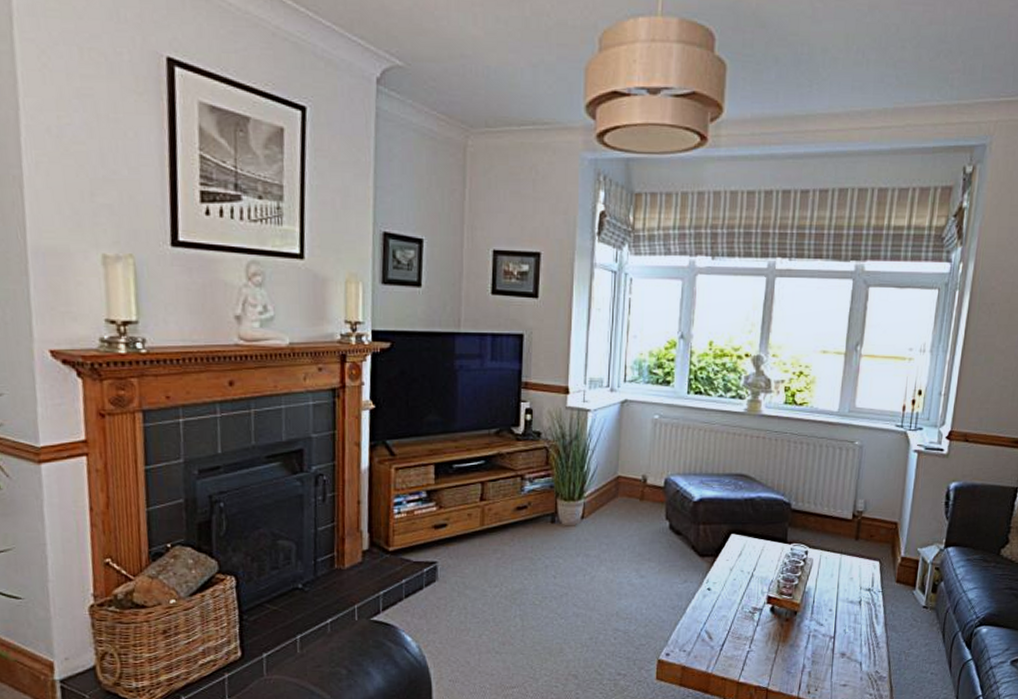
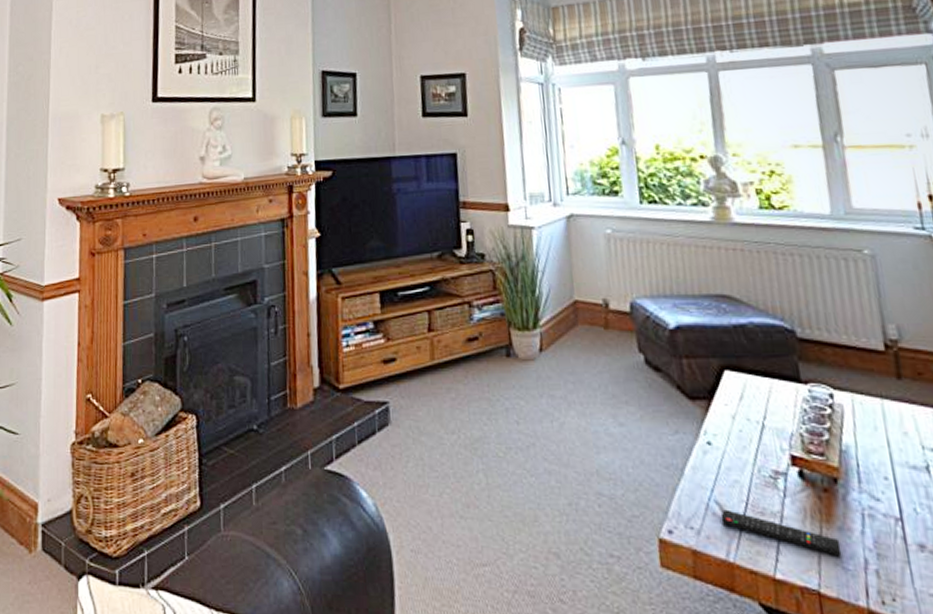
remote control: none [707,636,789,664] -> present [720,509,841,557]

